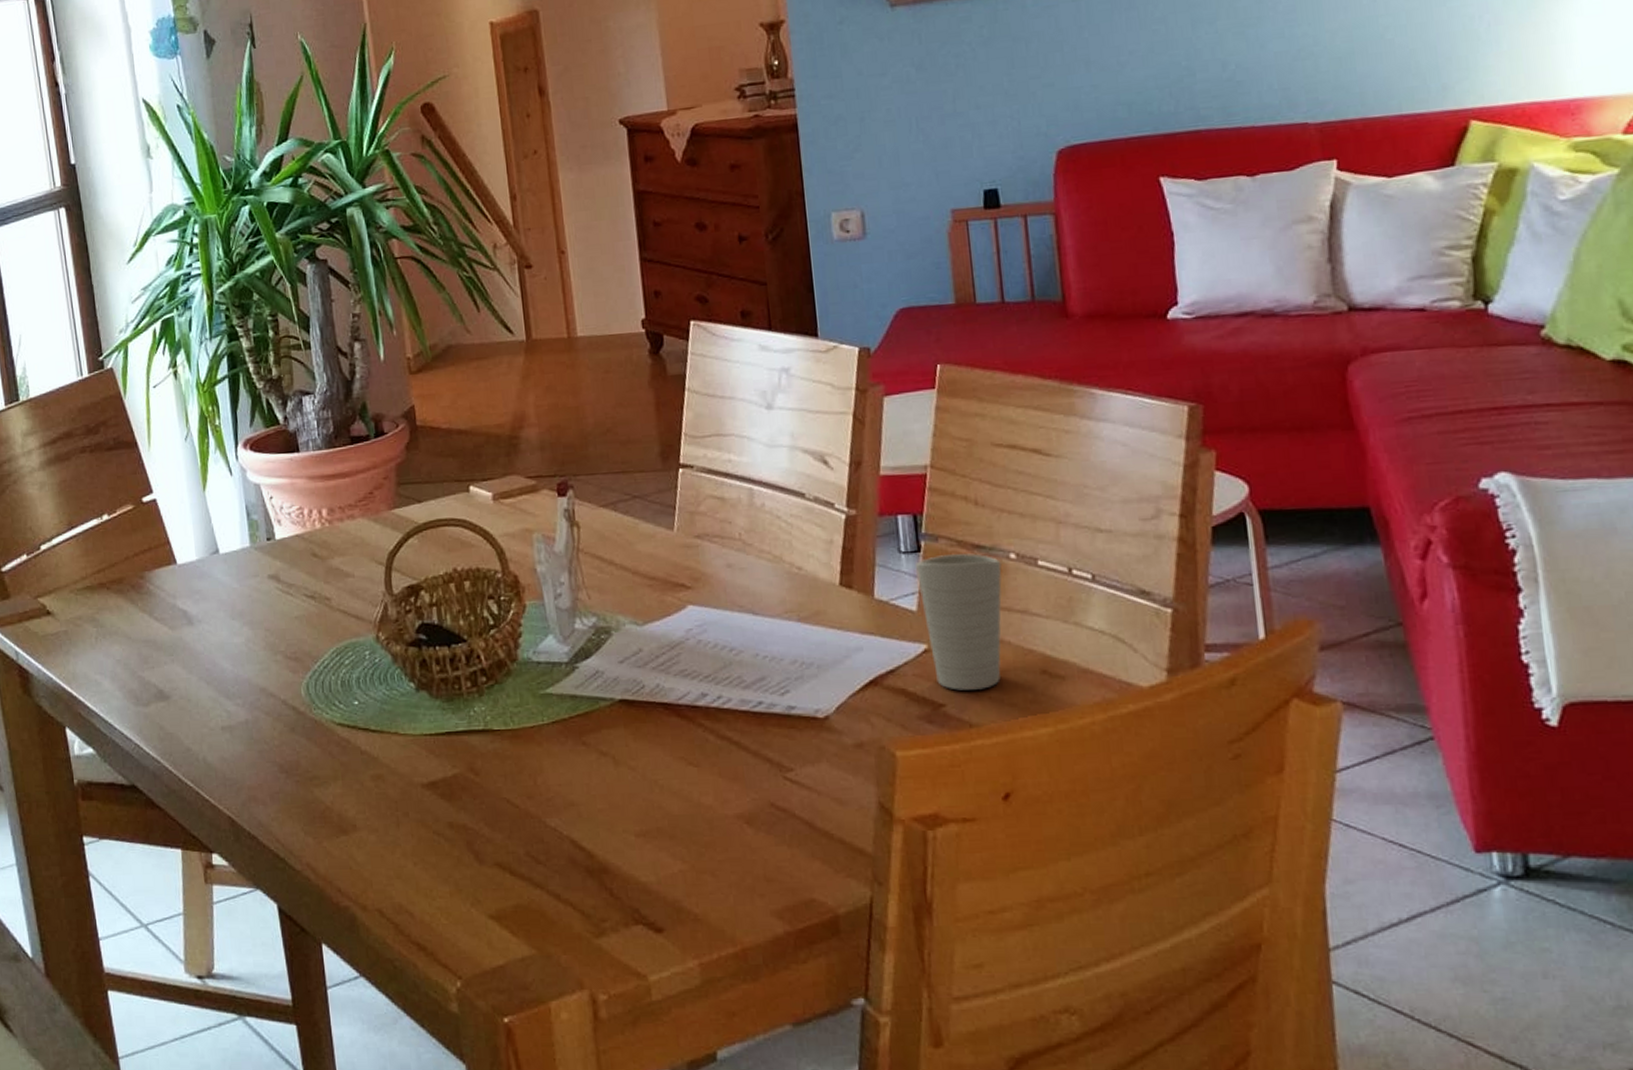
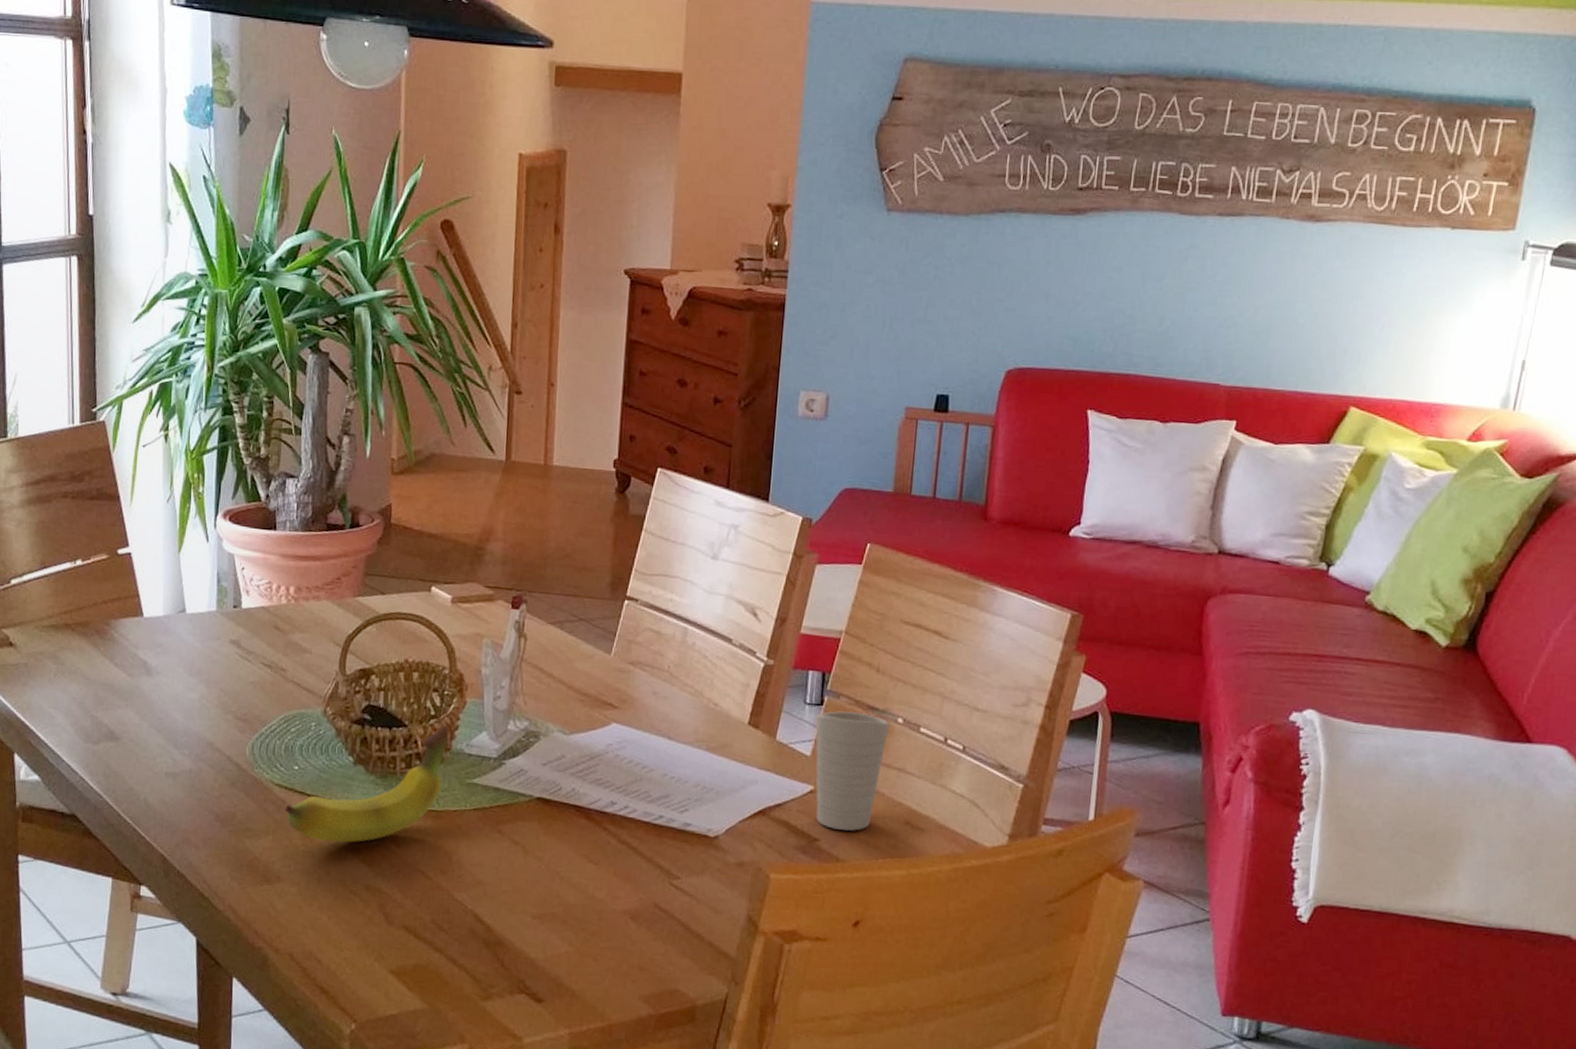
fruit: none [351,634,513,779] -> present [285,725,449,843]

